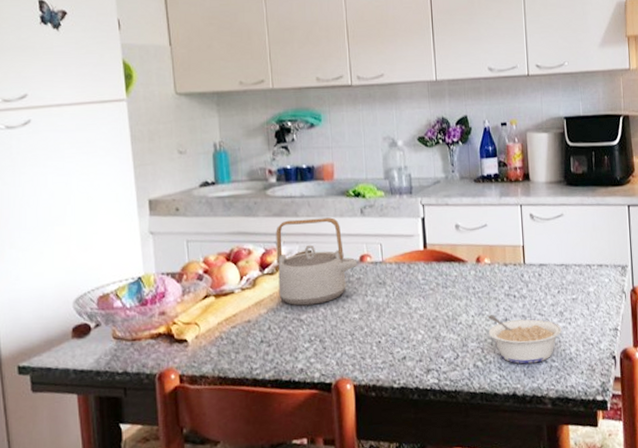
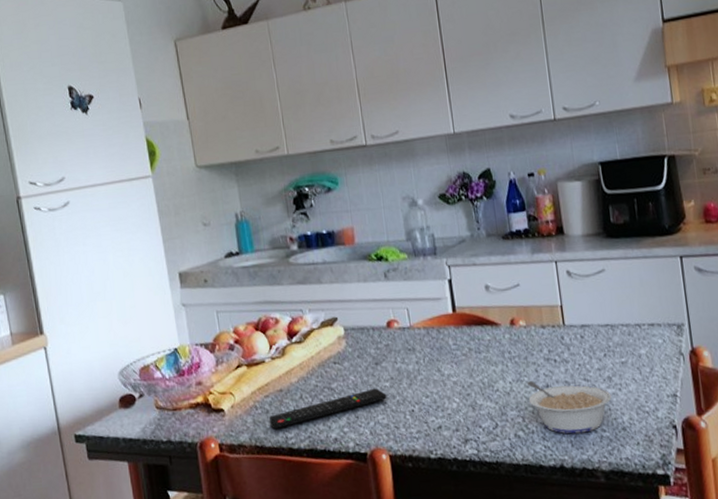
remote control: none [235,320,355,360] -> present [269,388,387,430]
teapot: present [276,217,358,306] -> none [301,283,385,375]

